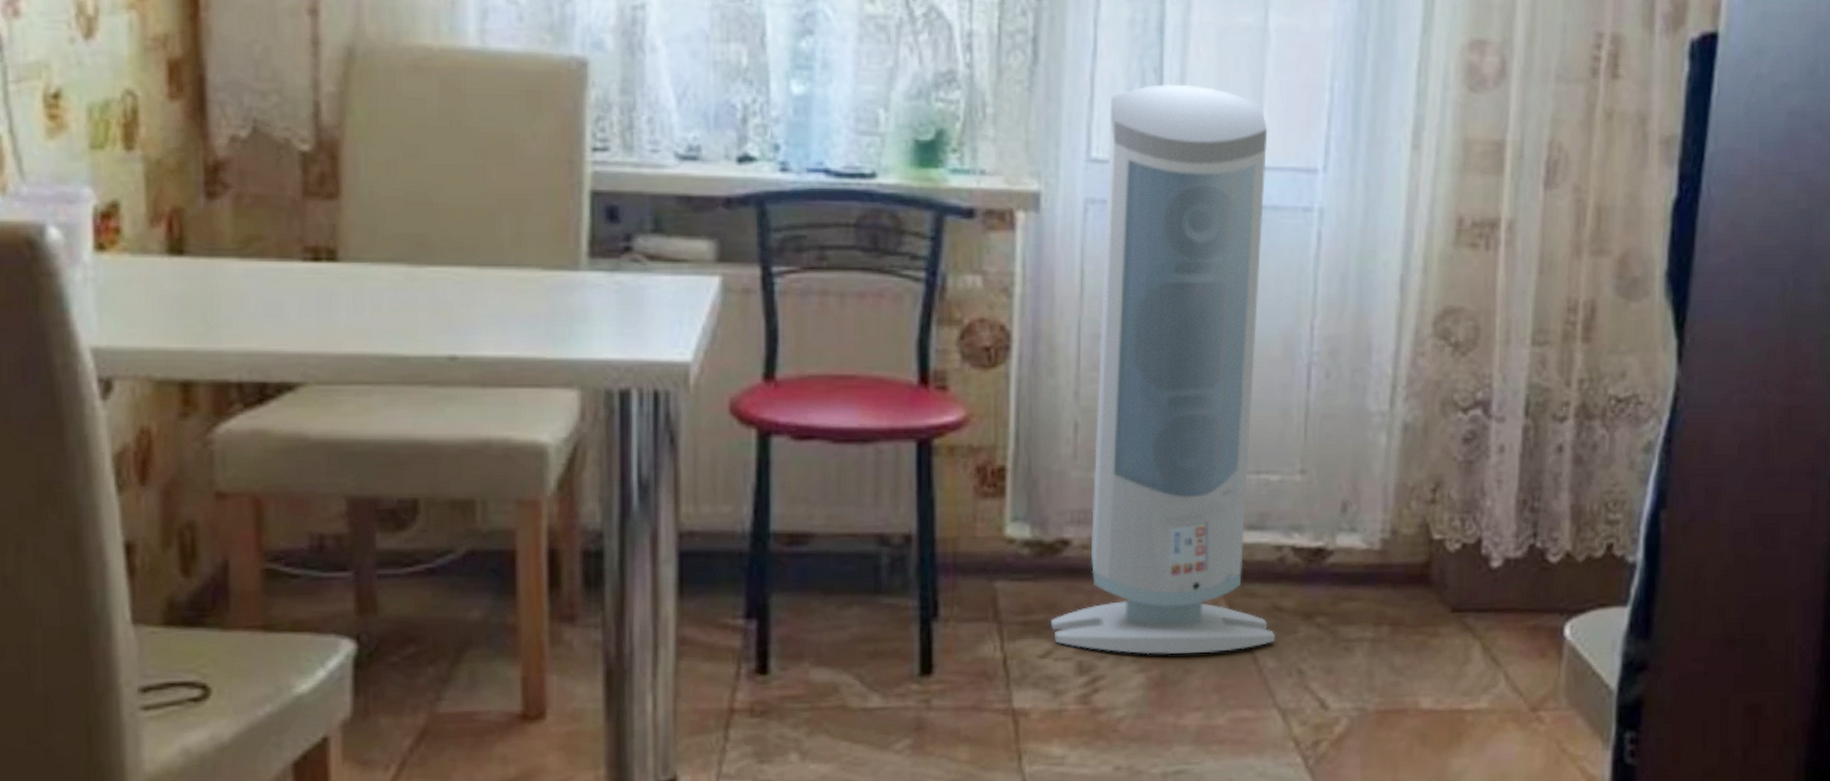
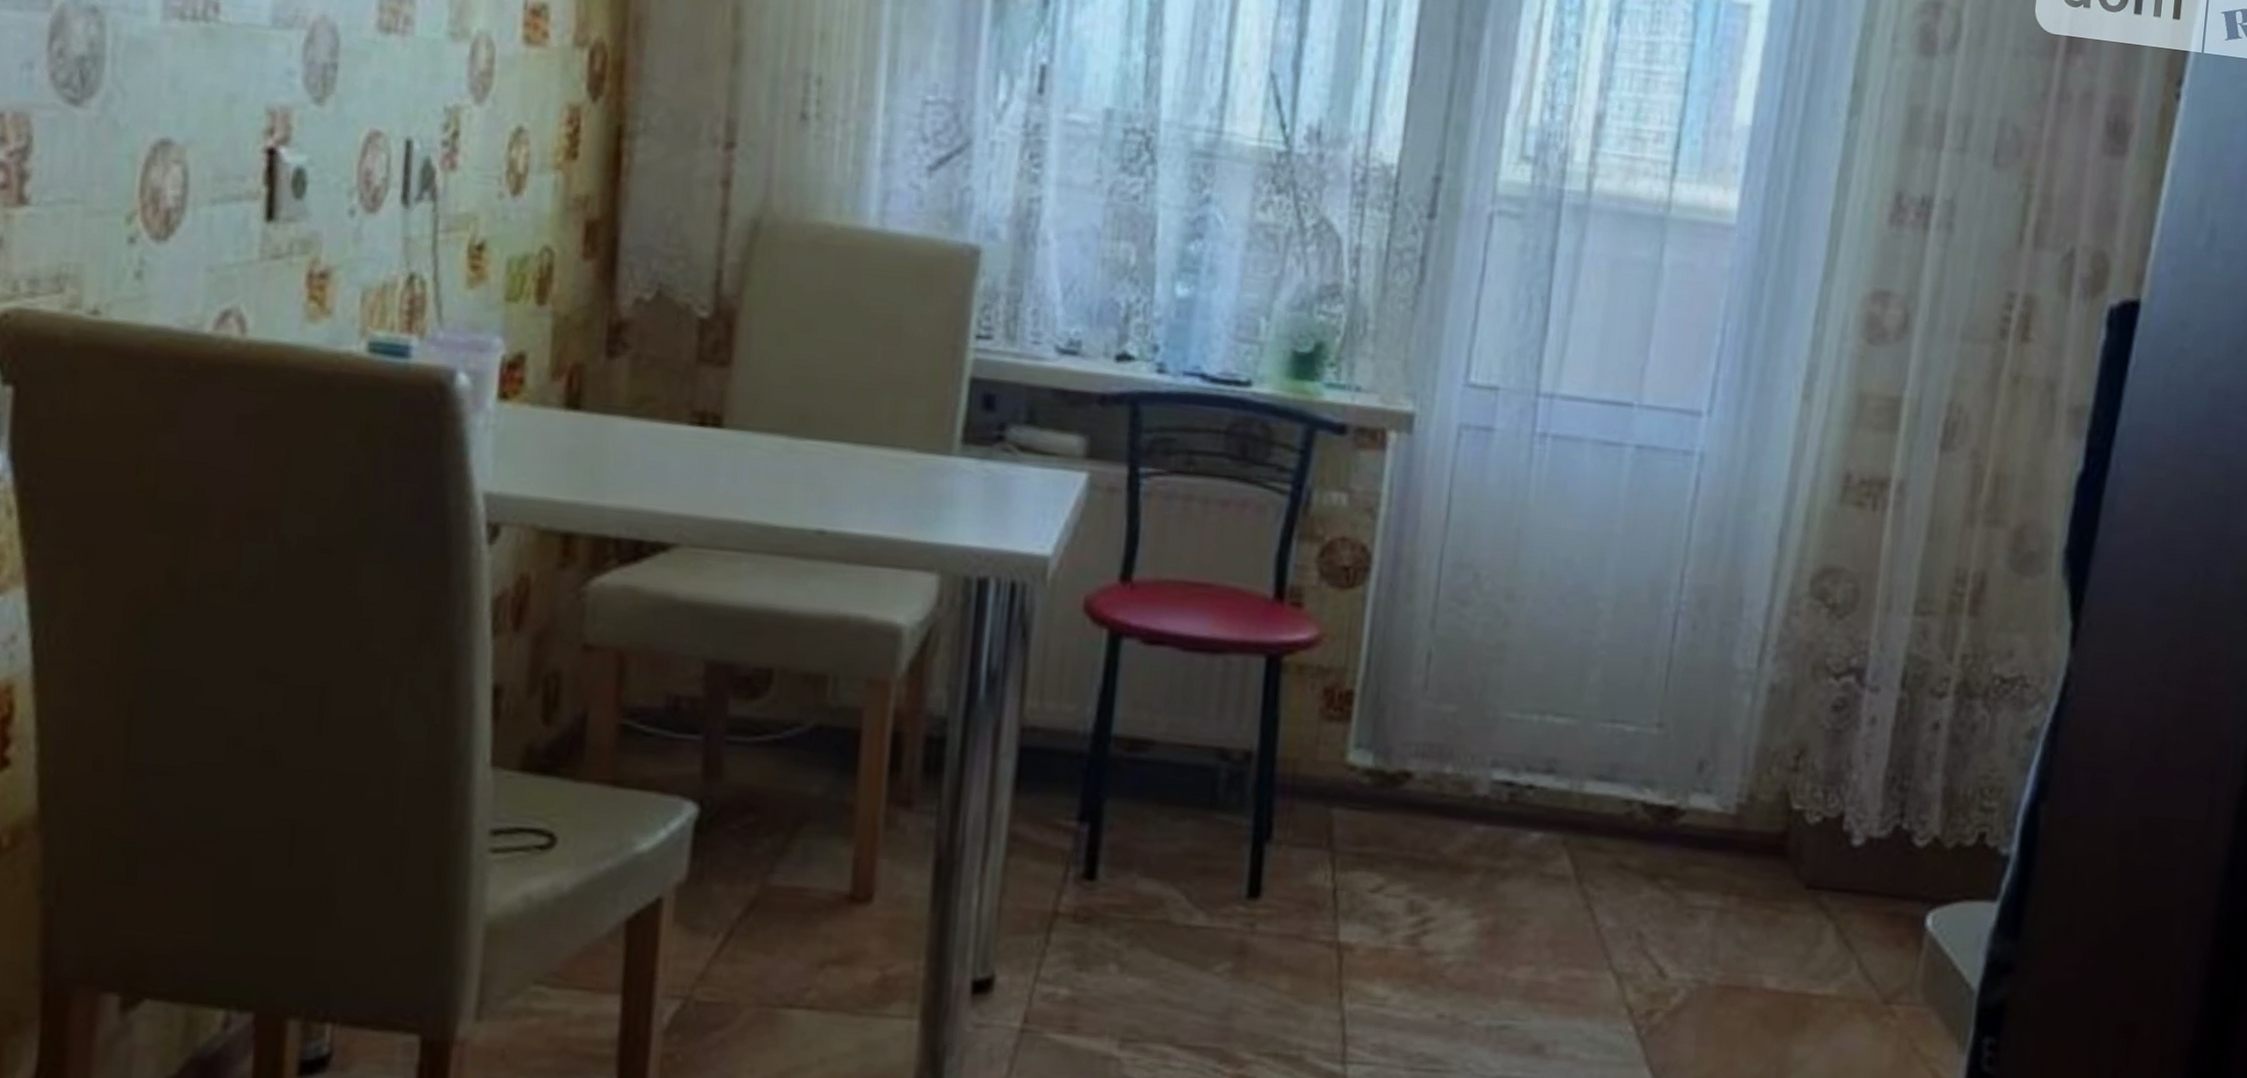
air purifier: present [1051,83,1276,655] -> none [1385,313,1654,905]

